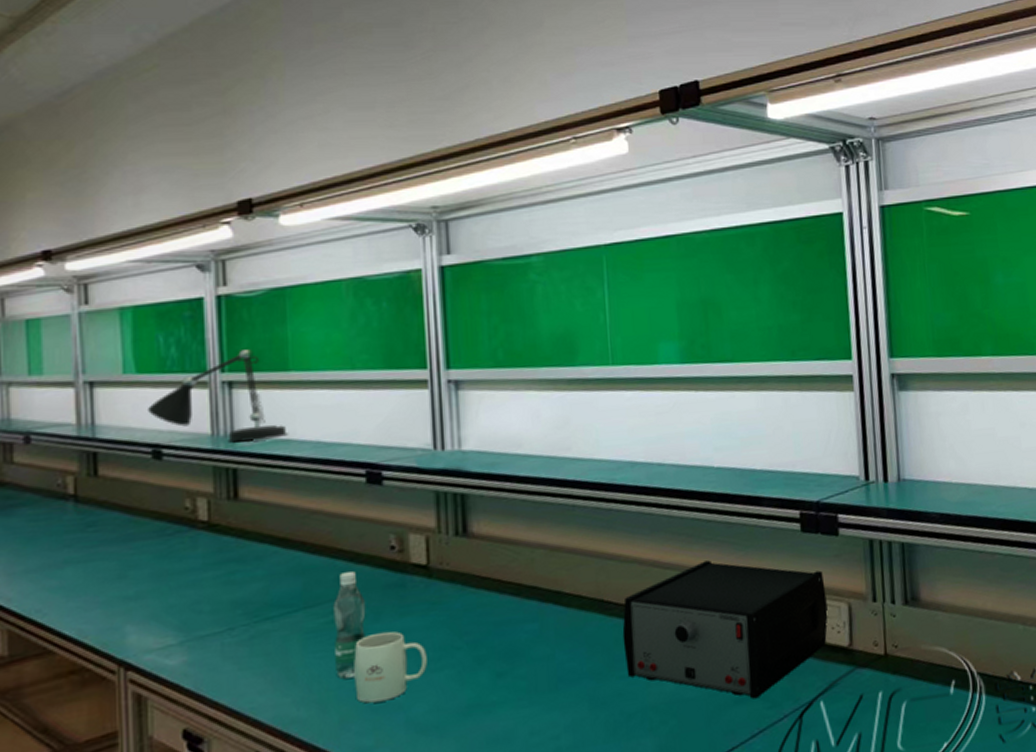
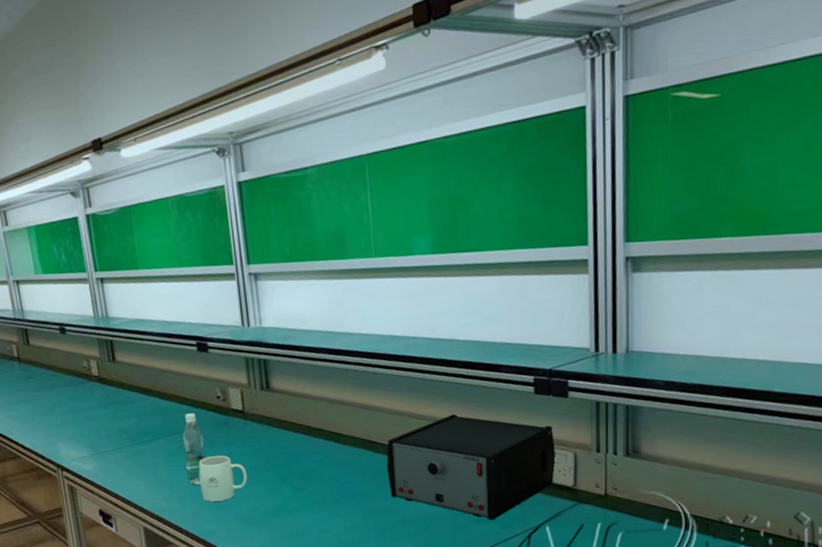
desk lamp: present [147,349,289,443] -> none [52,254,143,322]

